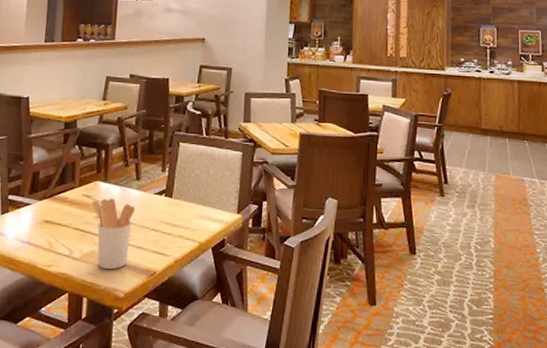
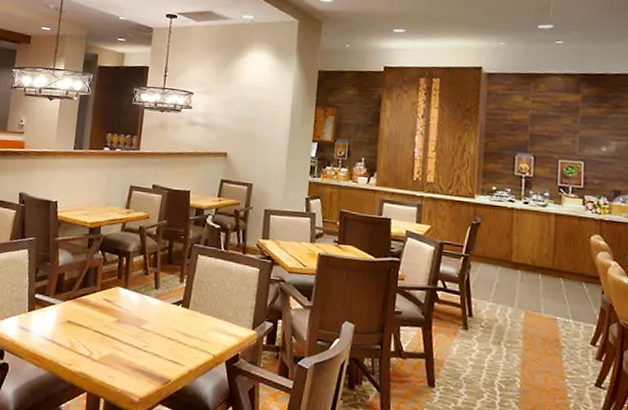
utensil holder: present [91,198,136,270] -> none [111,304,153,374]

